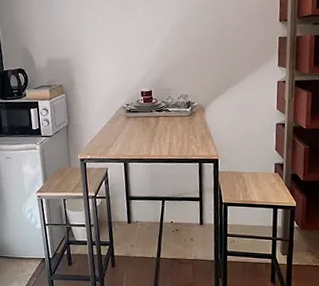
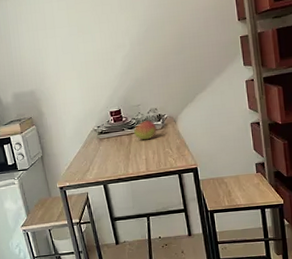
fruit: none [161,105,186,125] -> present [133,120,158,141]

